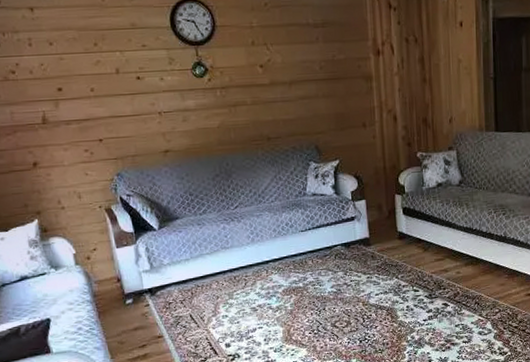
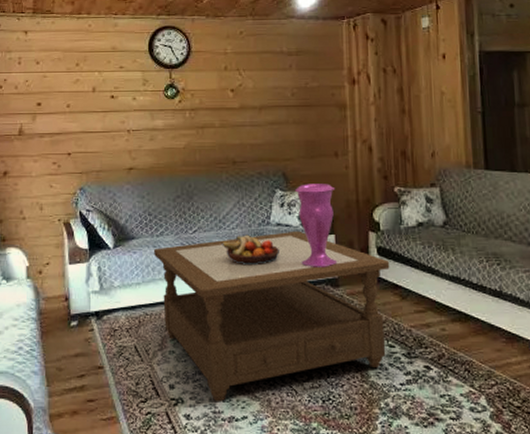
coffee table: none [199,199,414,352] -> present [154,230,390,401]
fruit bowl: none [263,206,316,234] -> present [222,234,279,264]
vase: none [327,153,369,231] -> present [294,184,338,267]

